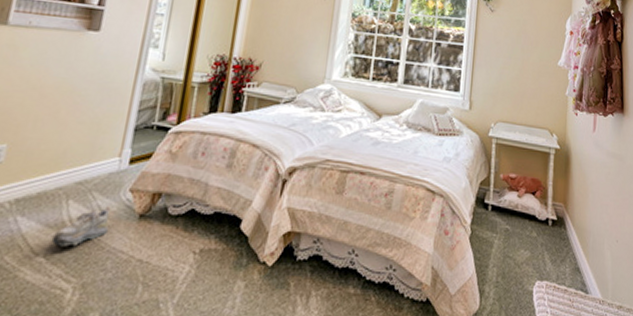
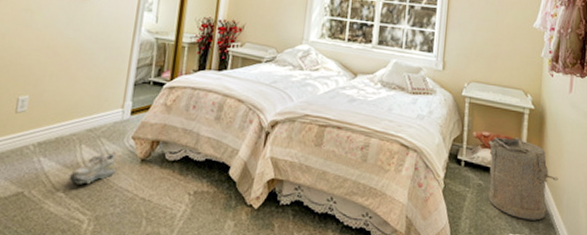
laundry hamper: none [515,178,584,265] -> present [488,136,558,221]

